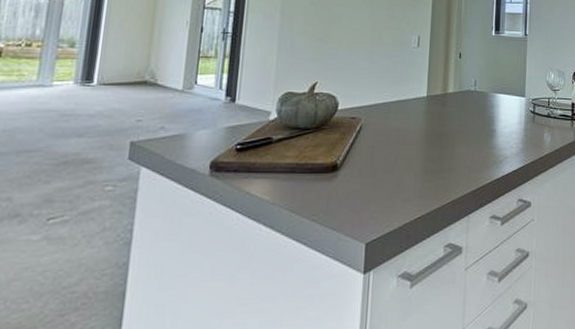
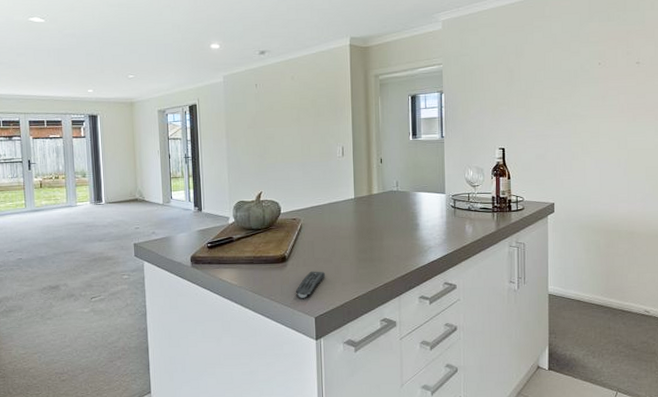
remote control: none [344,183,384,219] -> present [295,271,325,298]

